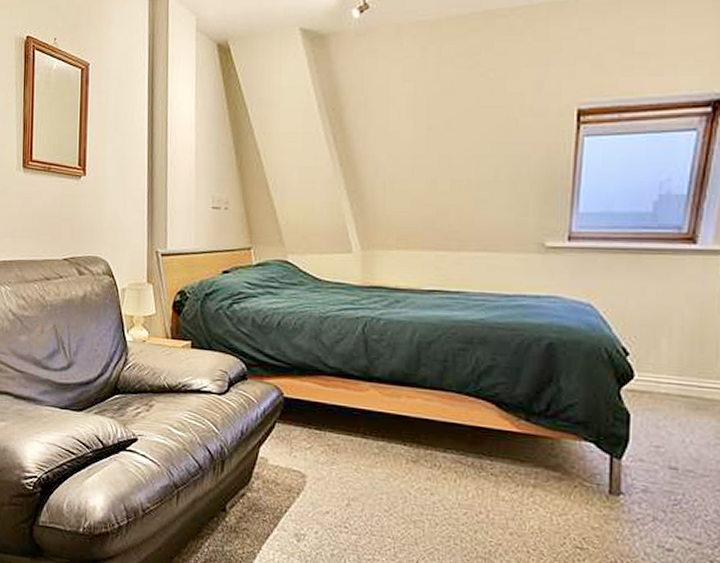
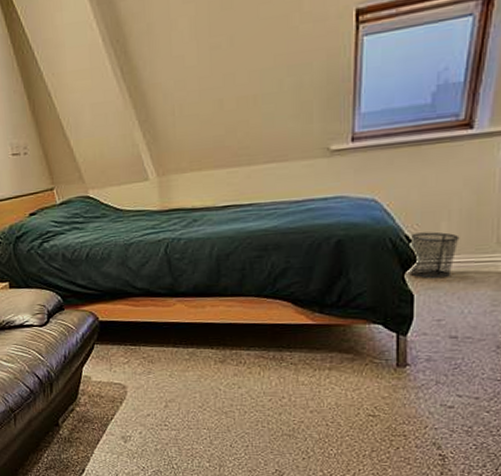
waste bin: none [626,346,681,401] -> present [409,231,460,279]

